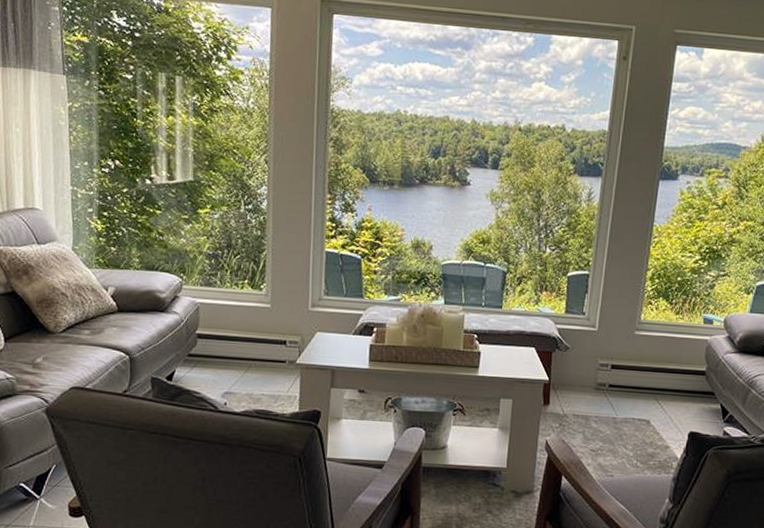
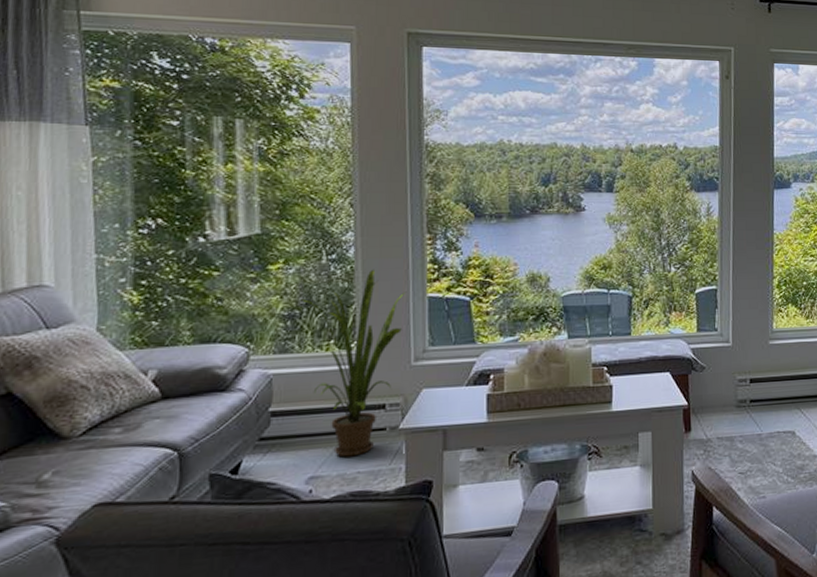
house plant: none [220,221,309,381] -> present [298,269,407,457]

